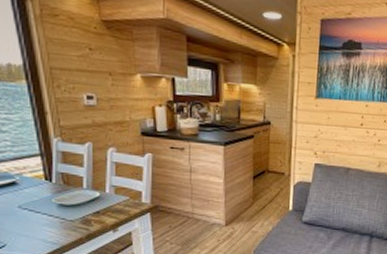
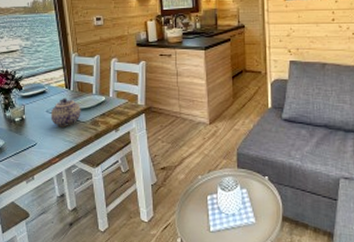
teapot: none [24,191,68,226] -> present [50,97,81,127]

